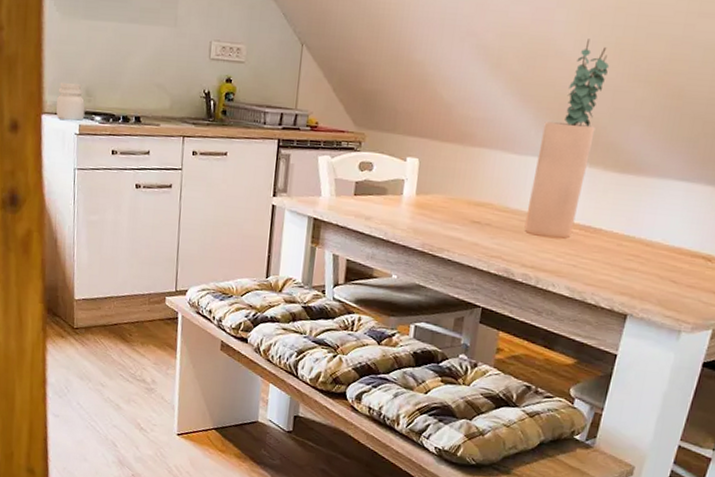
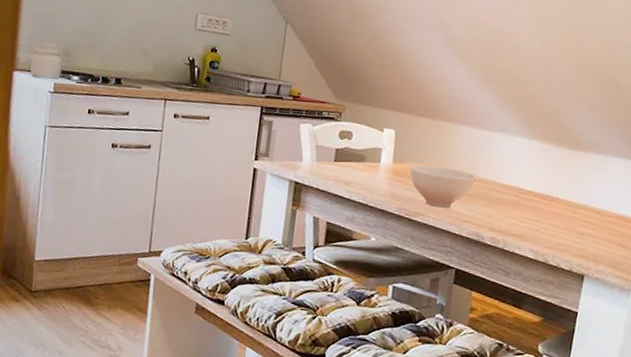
bowl: none [433,196,509,243] -> present [409,164,477,209]
vase: present [524,39,610,239] -> none [491,35,558,206]

